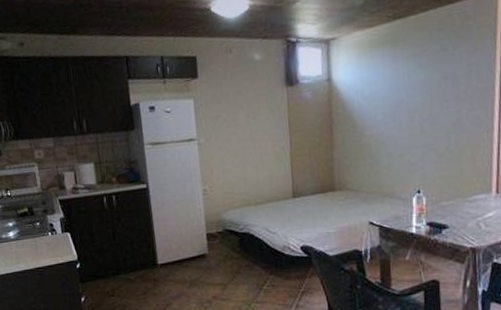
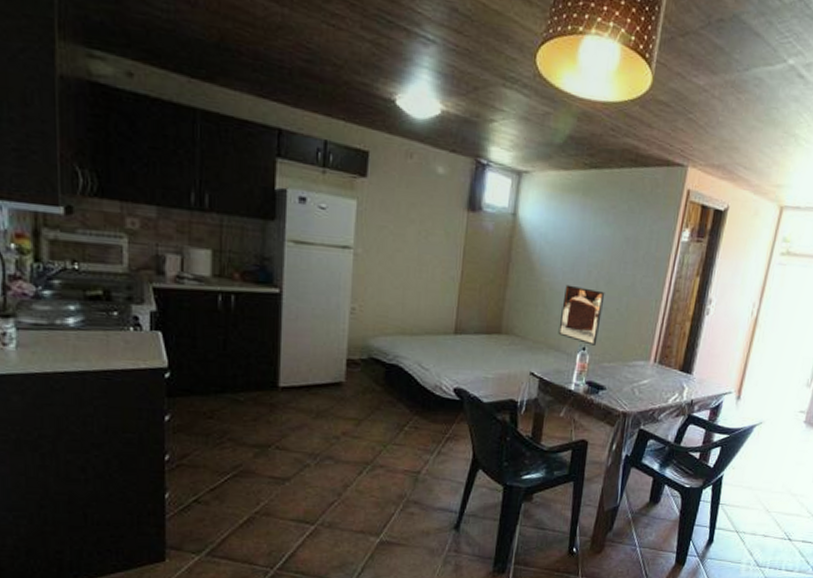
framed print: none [389,133,432,187] -> present [558,284,605,345]

